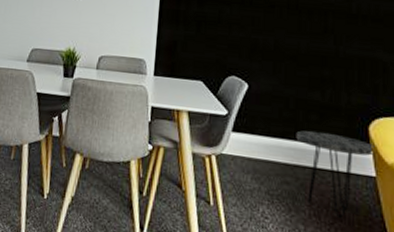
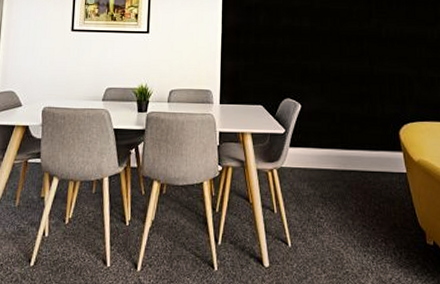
side table: present [296,130,374,218] -> none [342,139,405,210]

